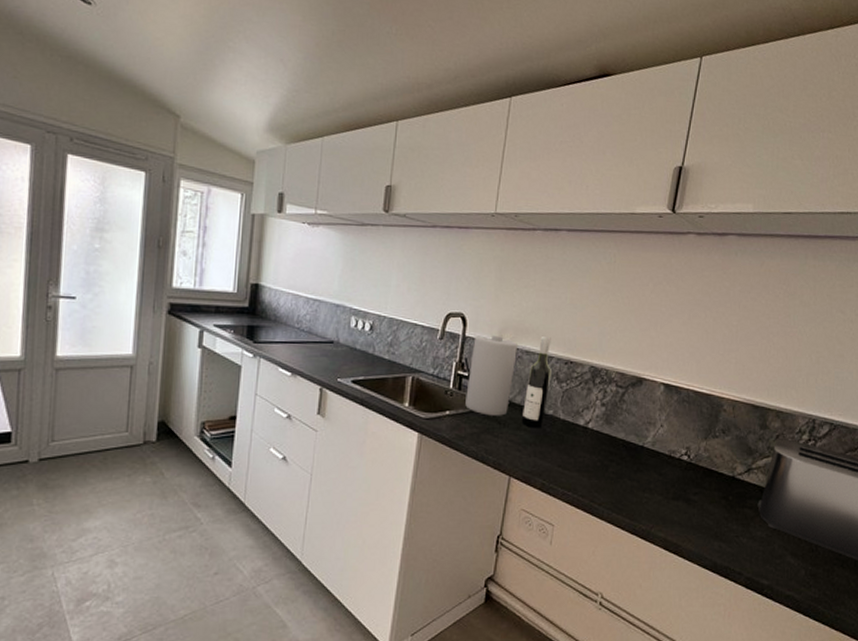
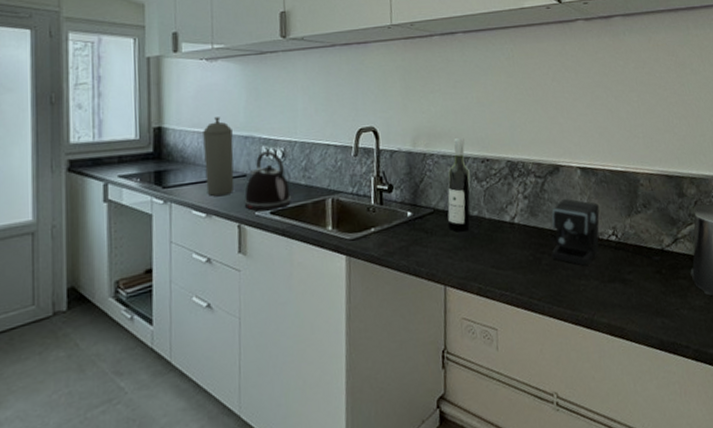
canister: none [294,282,325,359] -> present [203,117,234,197]
kettle: none [328,321,374,379] -> present [243,150,291,211]
paper towel holder: present [465,335,517,416] -> none [388,143,433,227]
coffee maker: none [619,411,731,487] -> present [551,198,662,266]

